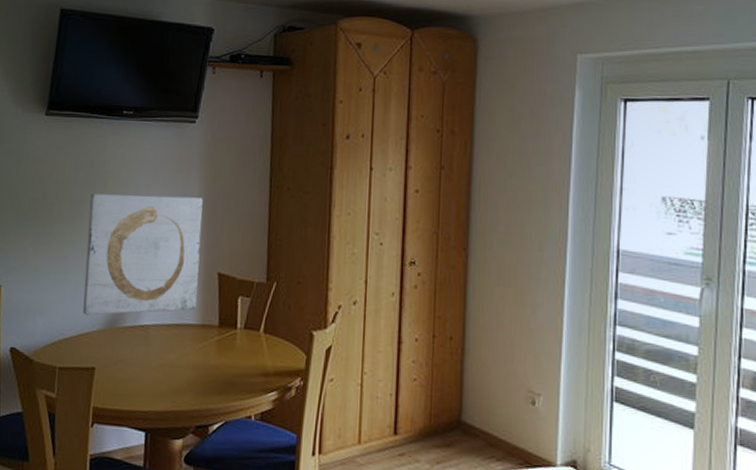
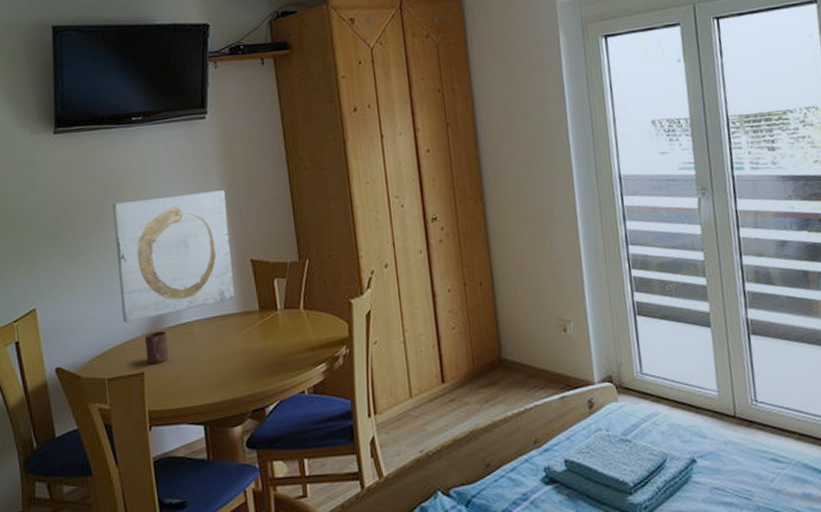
cup: none [99,329,124,361] -> present [144,331,169,364]

